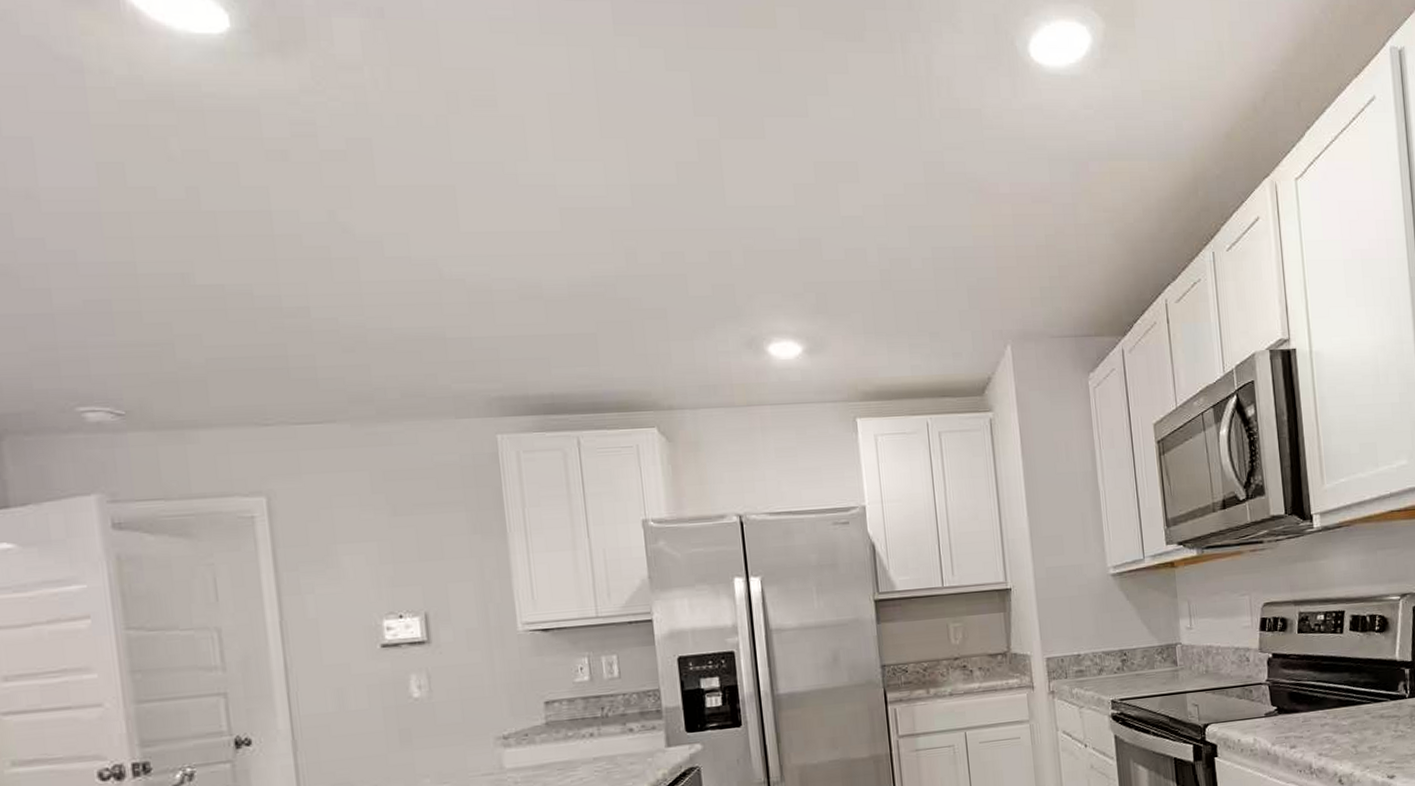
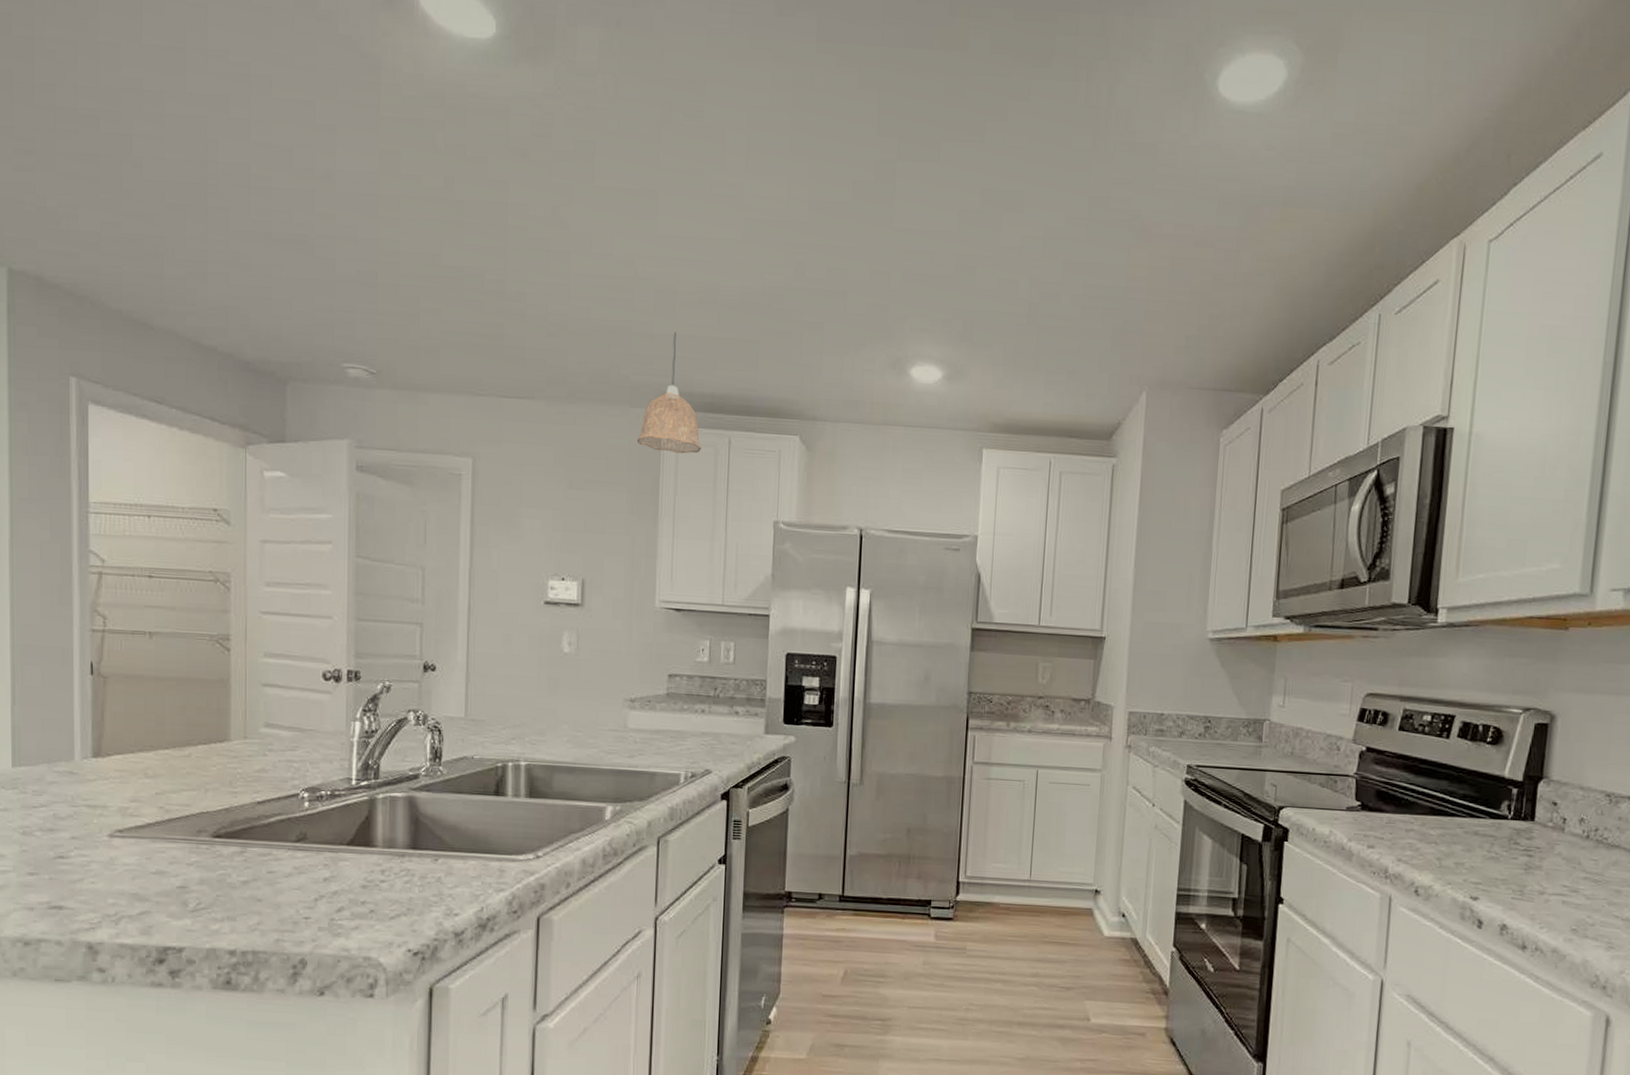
pendant lamp: none [468,333,548,462] -> present [636,332,702,454]

